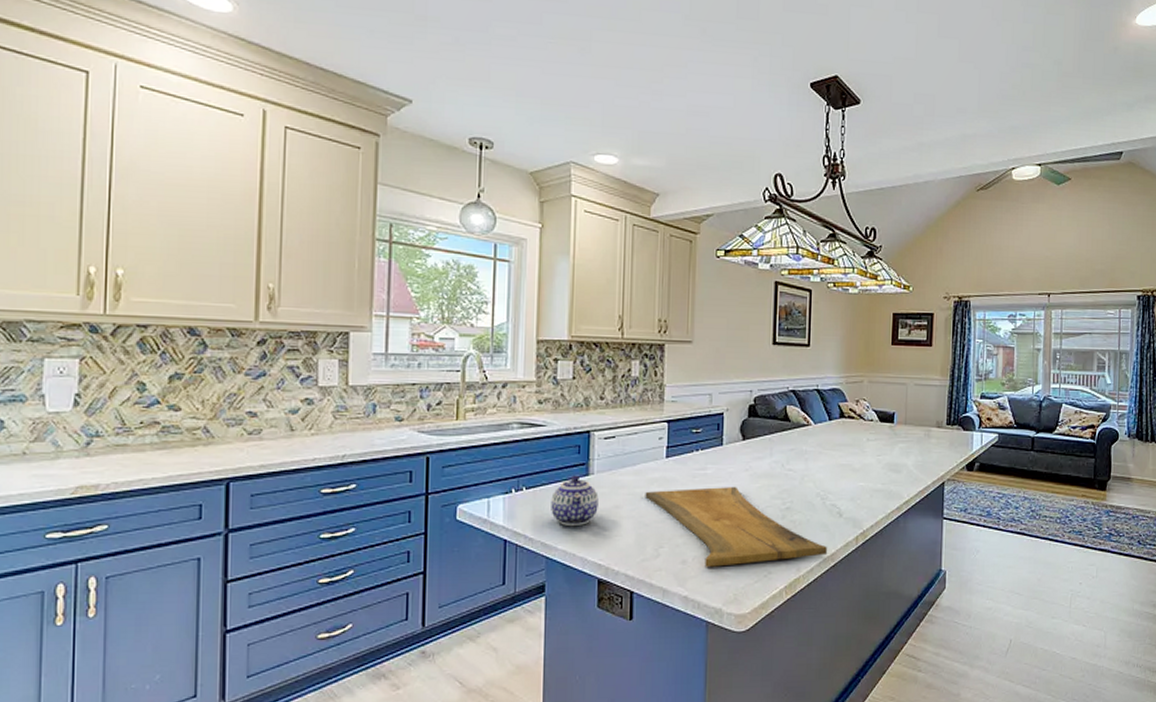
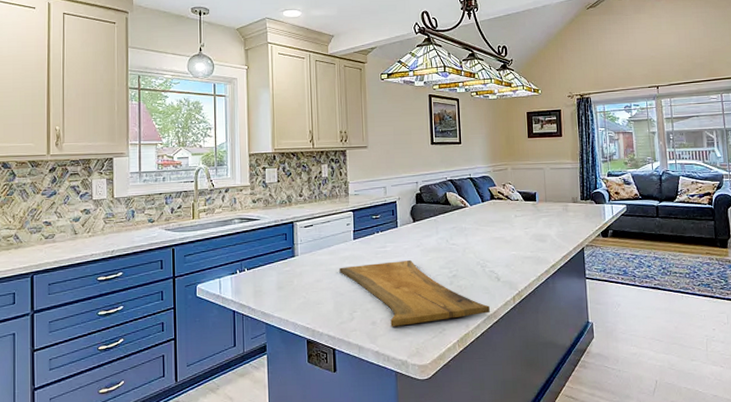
teapot: present [551,475,599,525] -> none [267,257,303,297]

